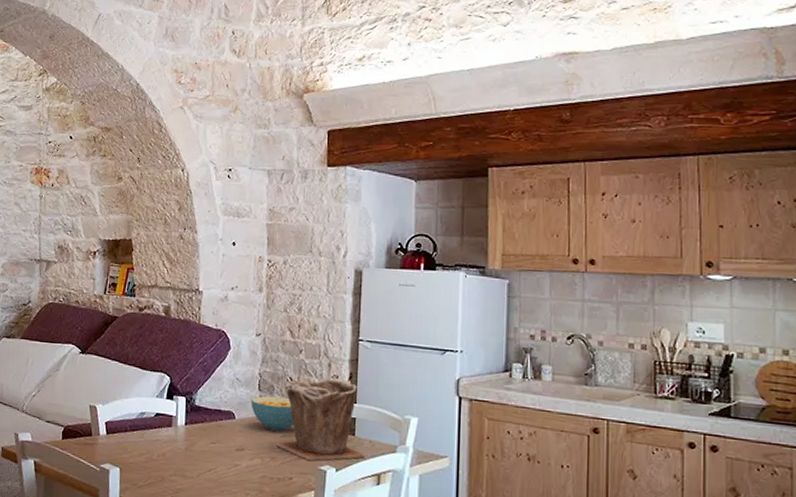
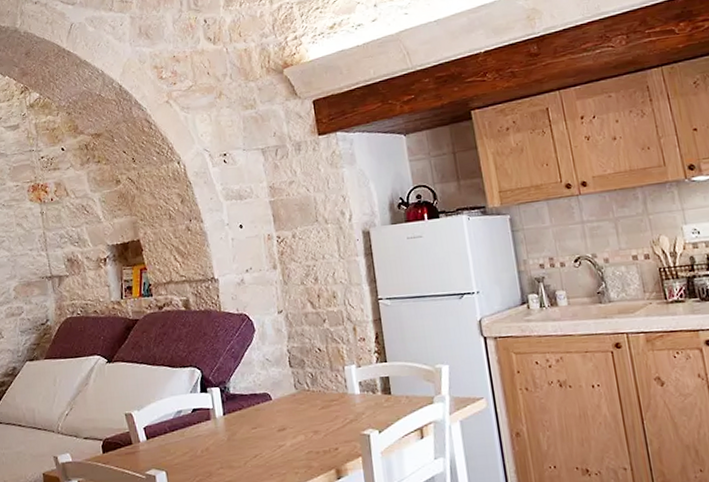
cereal bowl: present [251,396,294,431] -> none [284,369,330,404]
plant pot: present [275,378,365,461] -> none [315,340,405,428]

